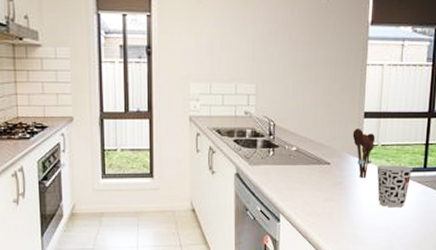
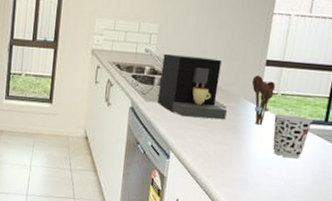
coffee maker: none [261,114,331,177] -> present [157,53,227,120]

